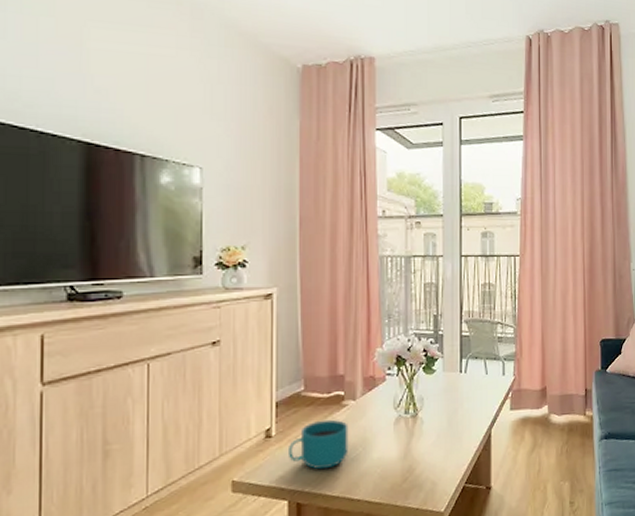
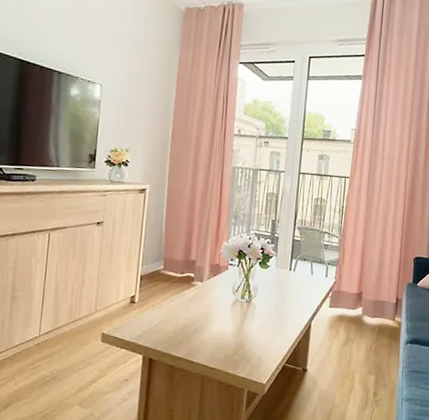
cup: present [289,419,349,470] -> none [146,294,195,335]

